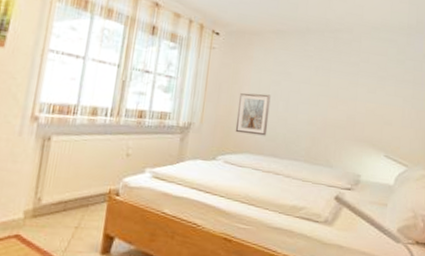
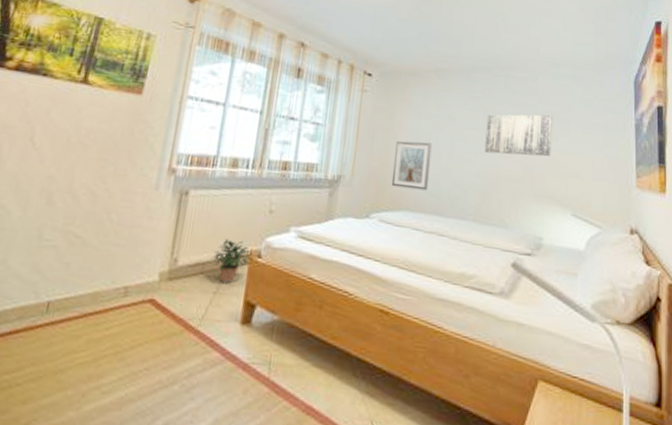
potted plant: none [73,179,110,219] -> present [211,238,251,283]
wall art: none [315,70,372,108] -> present [485,114,552,157]

